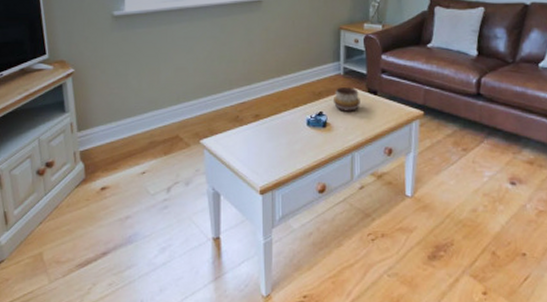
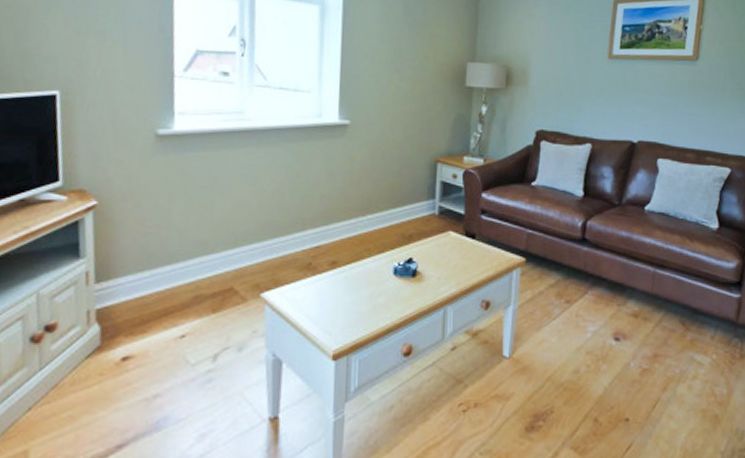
decorative bowl: present [332,86,360,112] -> none [425,228,456,258]

